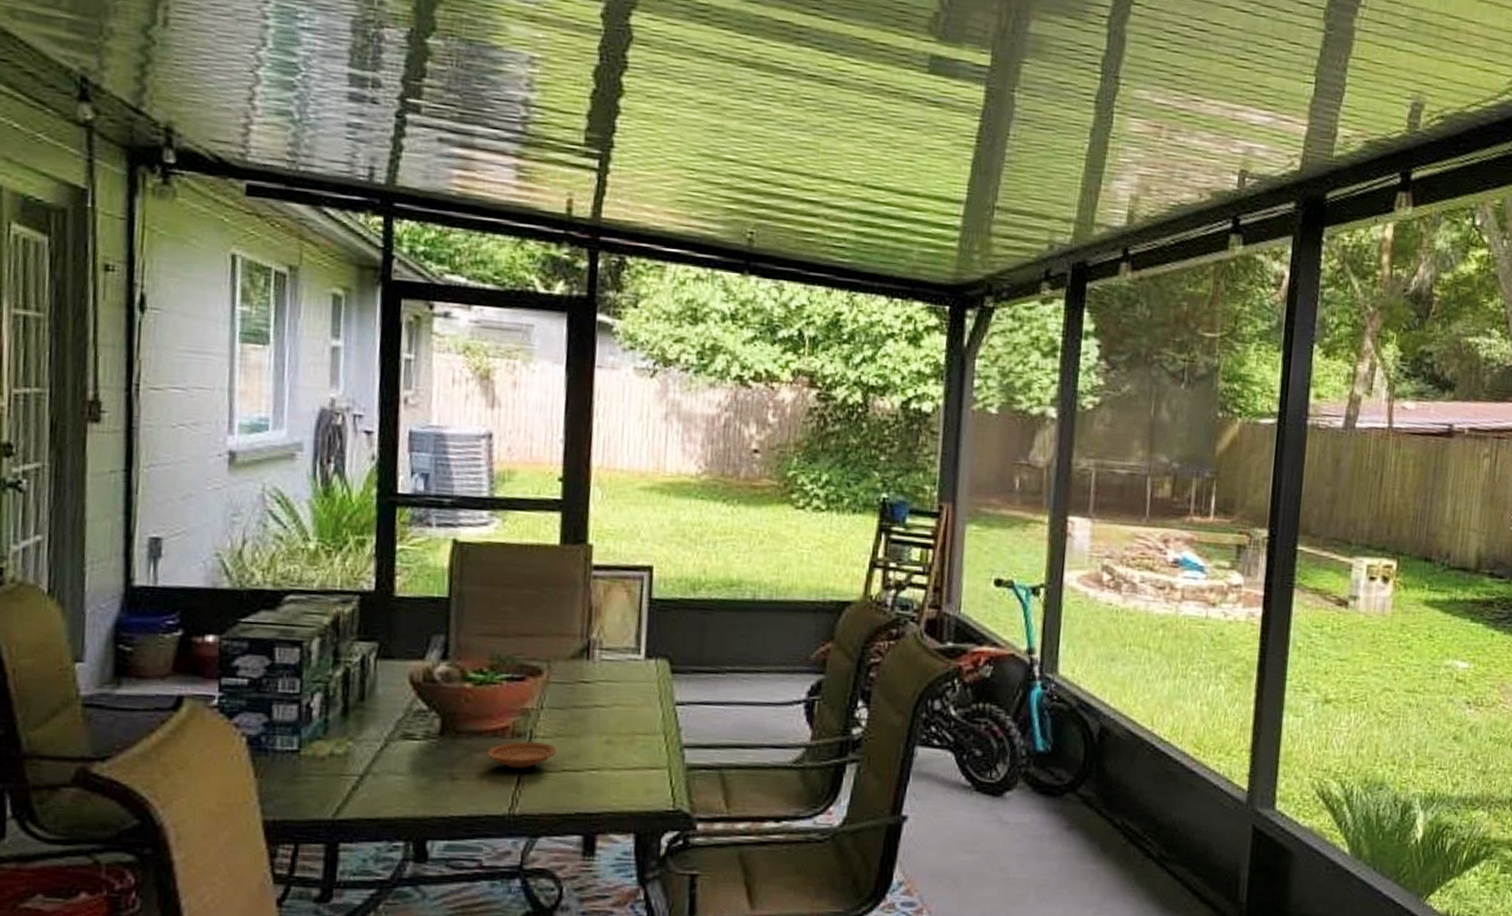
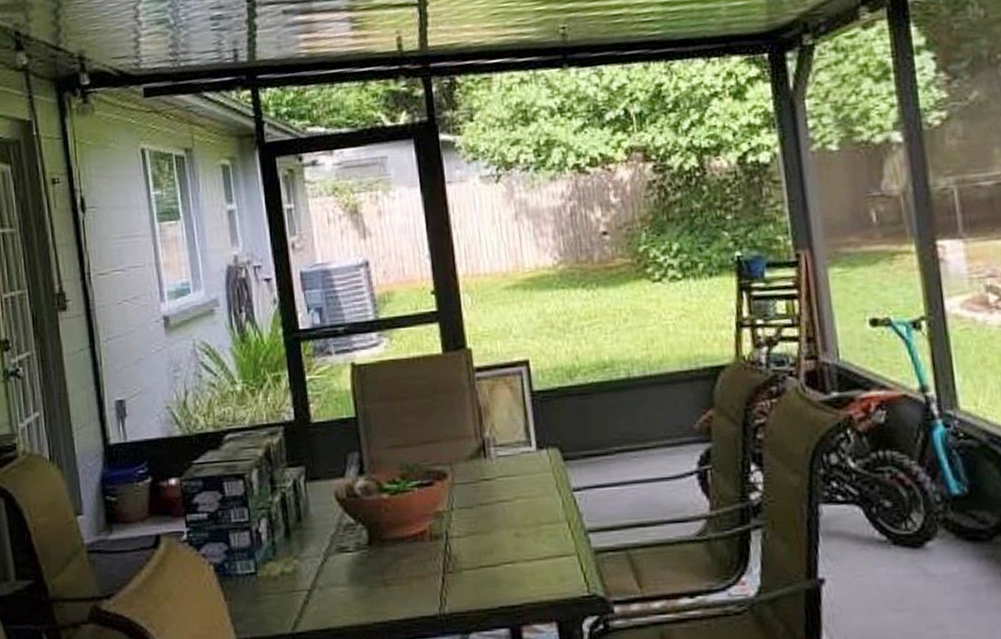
plate: present [487,740,557,768] -> none [412,542,473,569]

